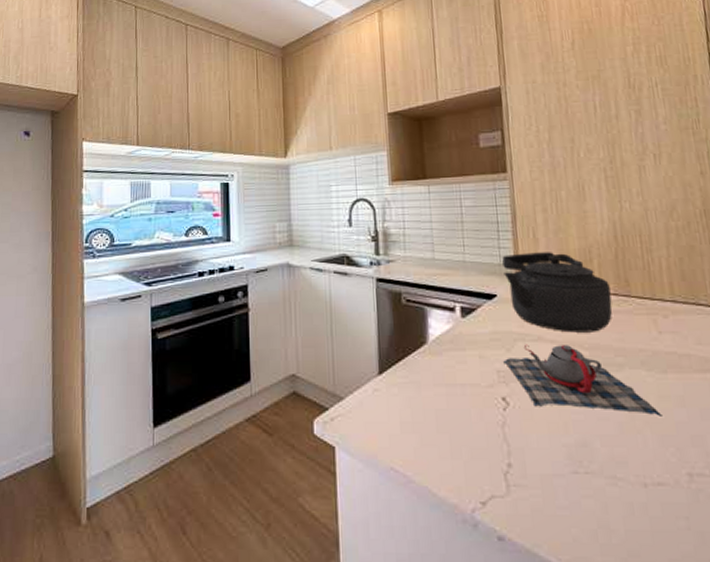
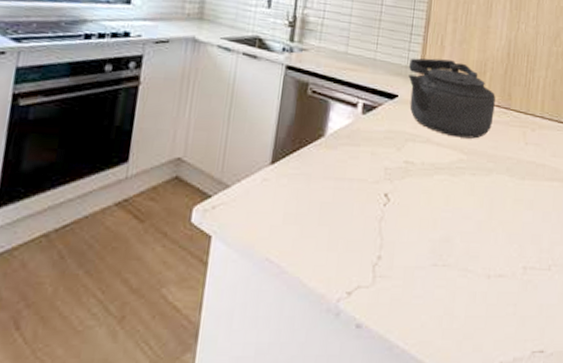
teapot: present [503,344,663,418] -> none [392,145,514,219]

